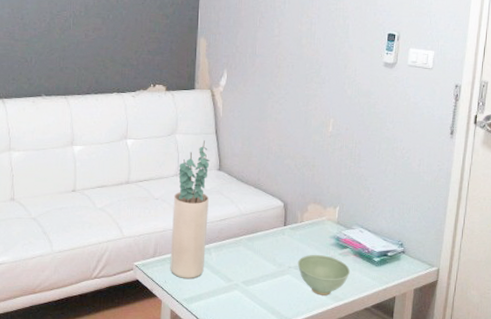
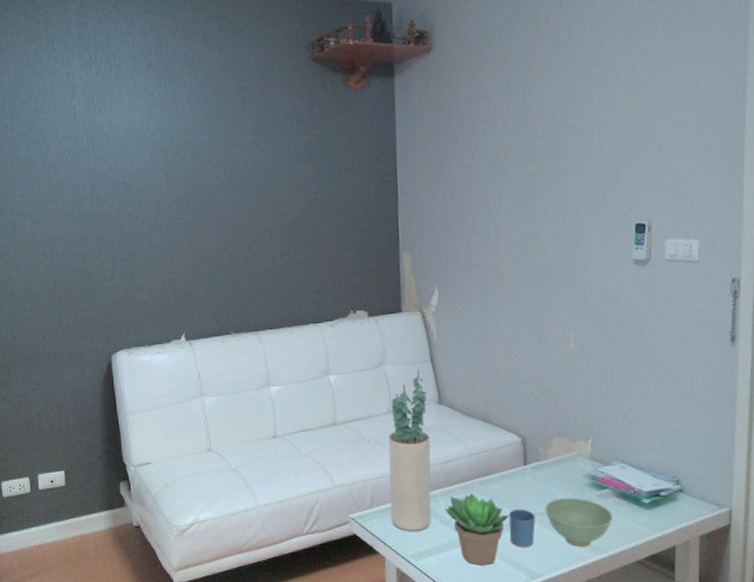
succulent plant: none [216,248,269,310] -> present [444,493,510,566]
mug: none [267,262,289,295] -> present [508,508,535,547]

